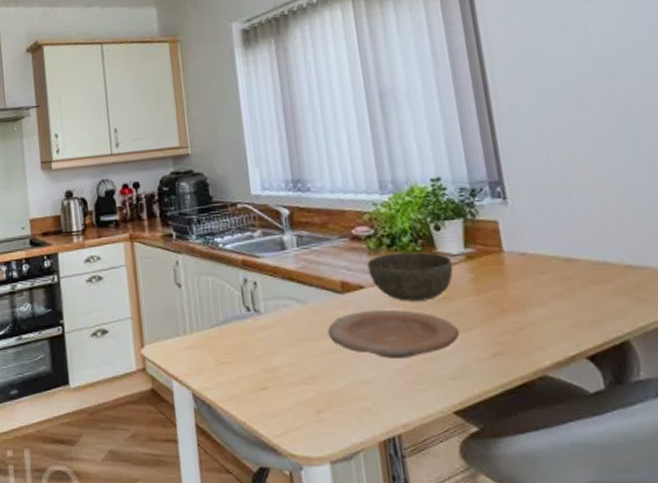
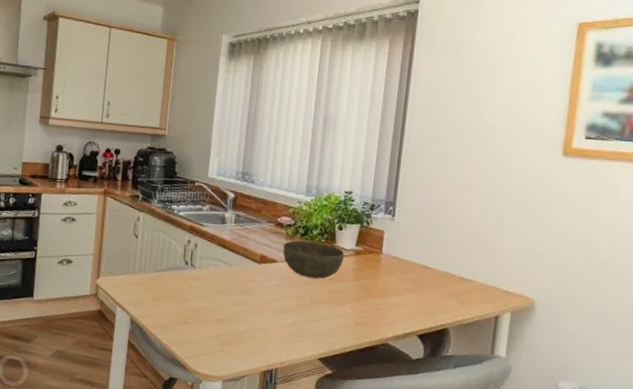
plate: present [327,309,460,358] -> none [242,278,337,317]

